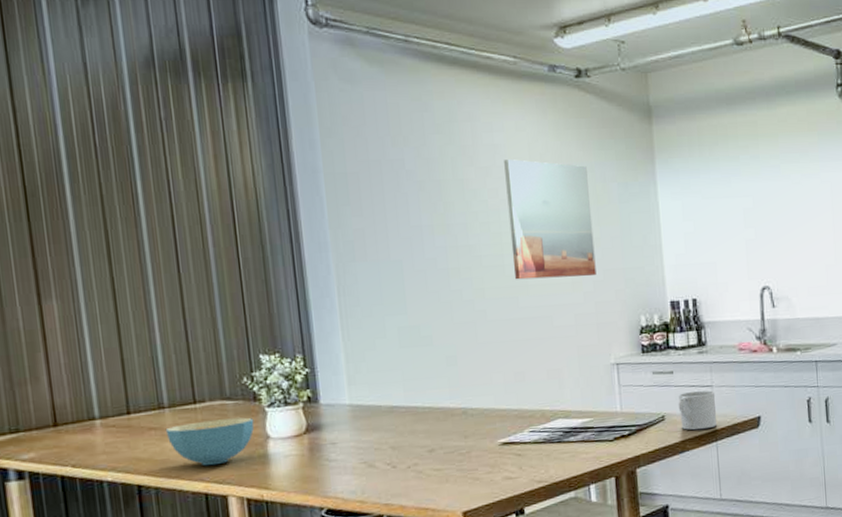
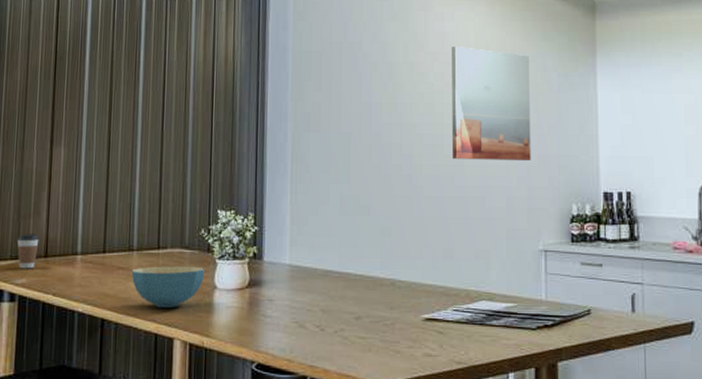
coffee cup: none [13,401,44,443] -> present [17,234,39,269]
mug: present [678,390,717,430] -> none [606,288,646,329]

